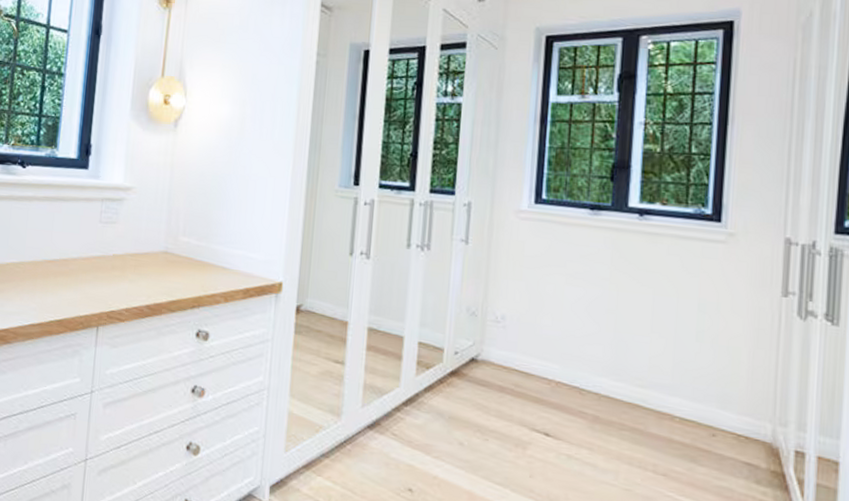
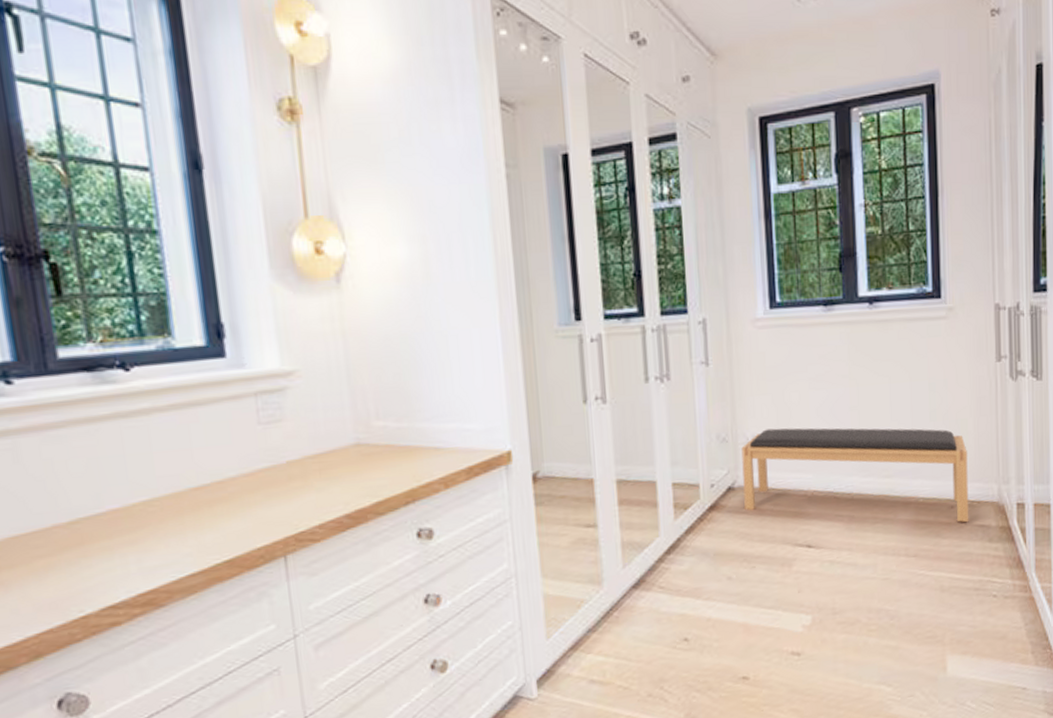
bench: none [485,312,738,456] -> present [741,428,969,523]

